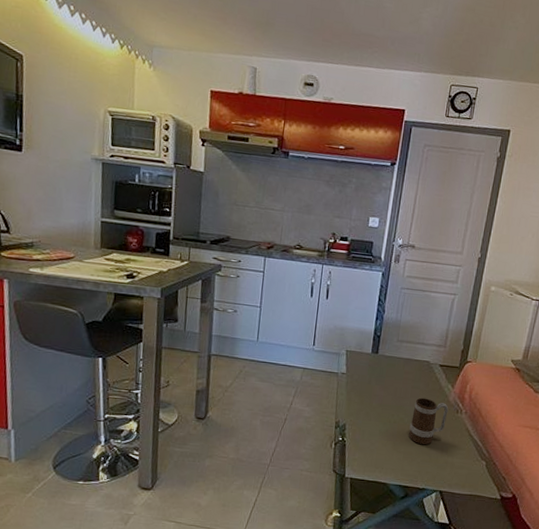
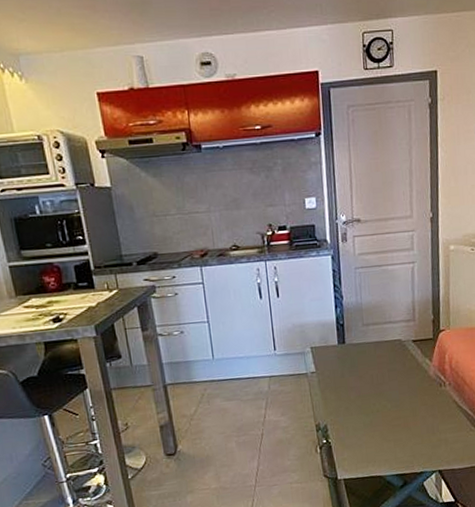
mug: present [408,397,449,445] -> none [394,378,431,428]

